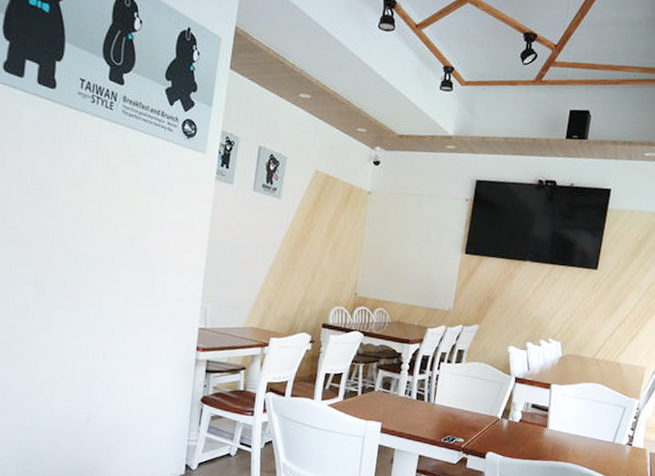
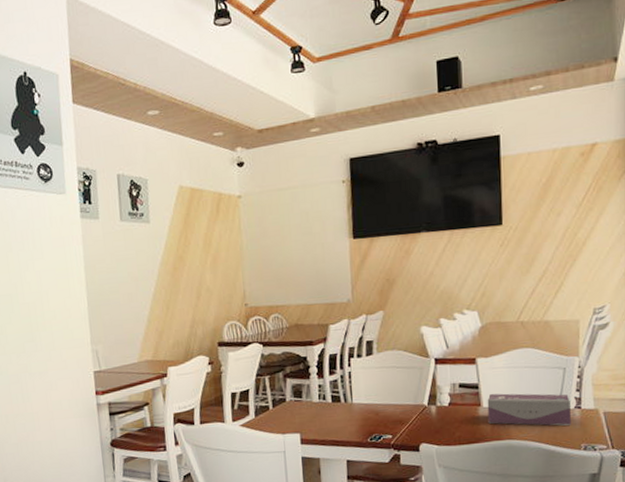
tissue box: none [550,418,624,460] -> present [487,393,571,426]

